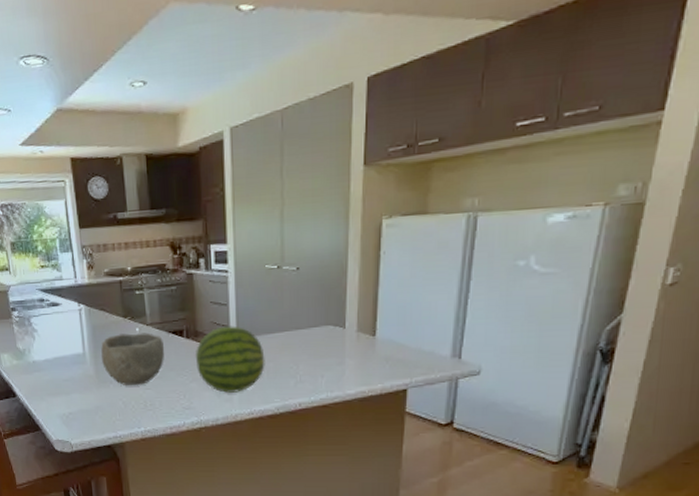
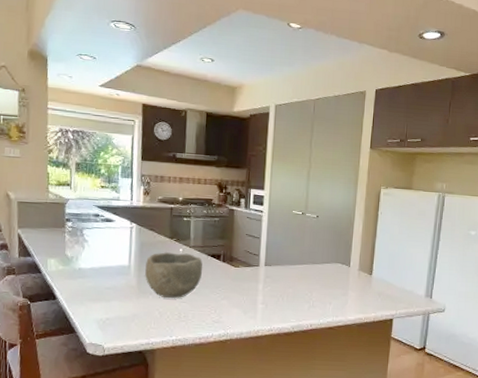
fruit: present [196,326,265,393] -> none [228,255,286,311]

